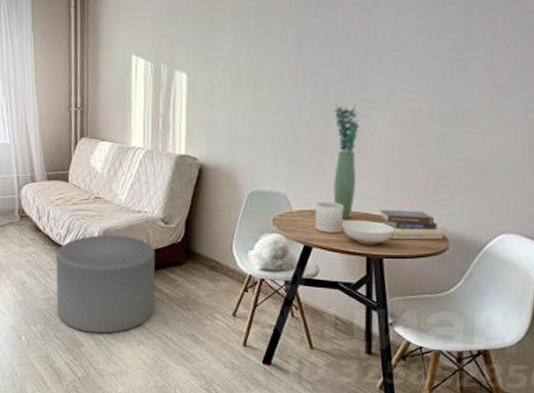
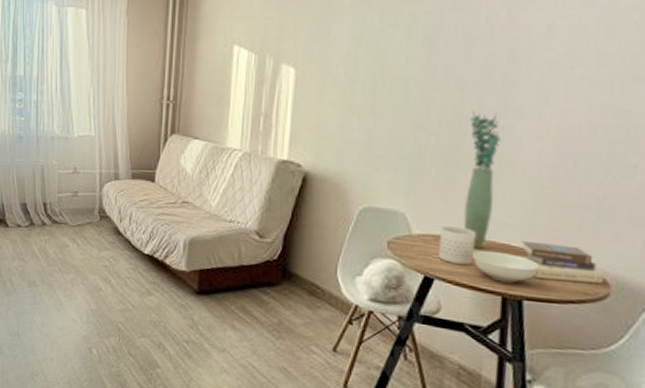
pouf: present [55,235,155,333] -> none [132,244,246,356]

